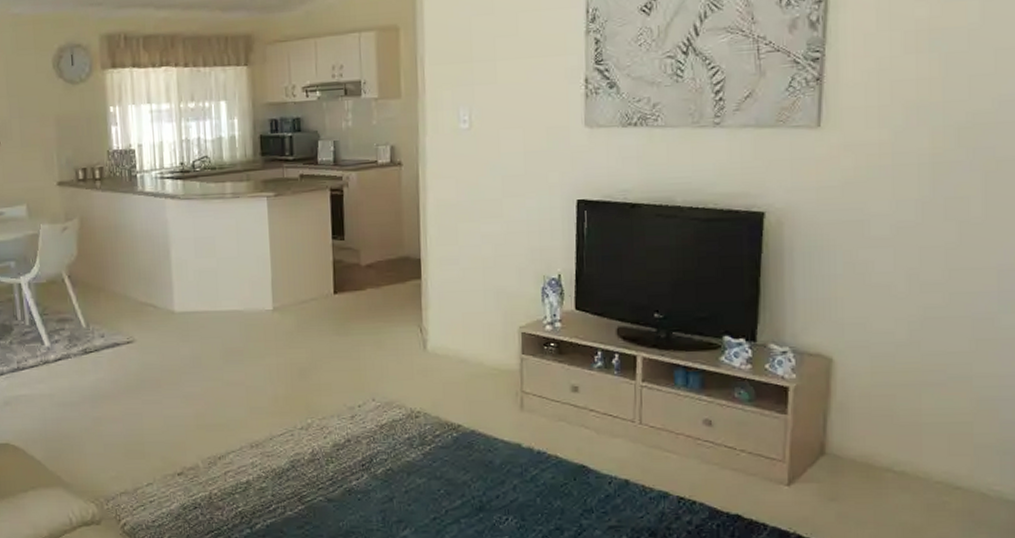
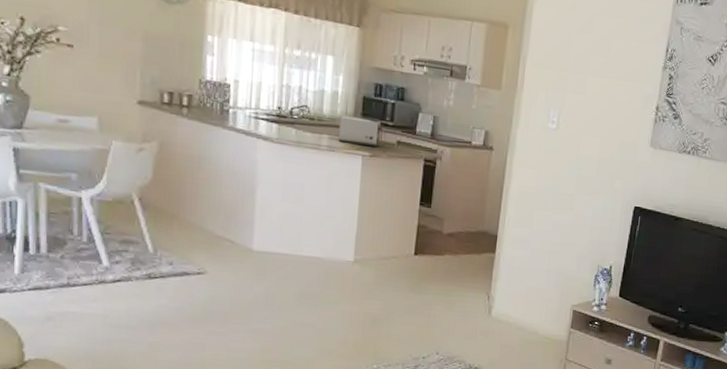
toaster: none [240,157,283,188] -> present [338,116,382,148]

